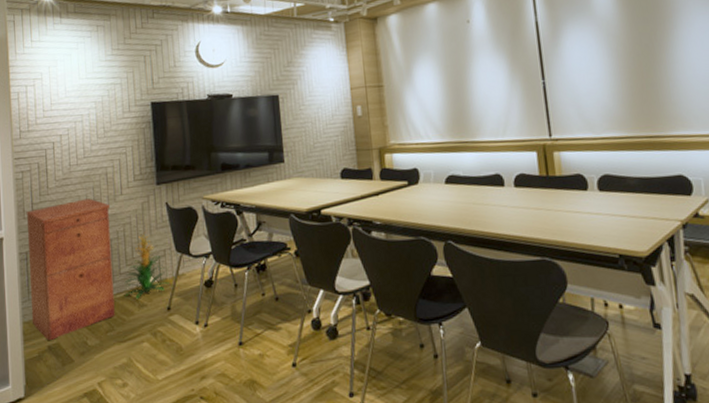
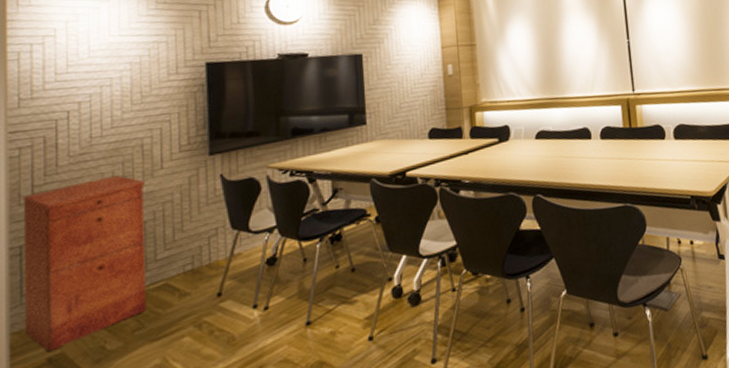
indoor plant: present [124,231,169,299] -> none [160,208,221,288]

